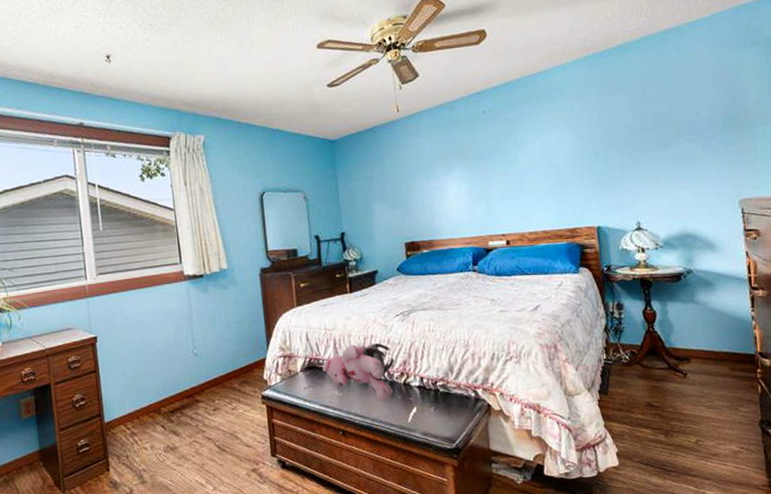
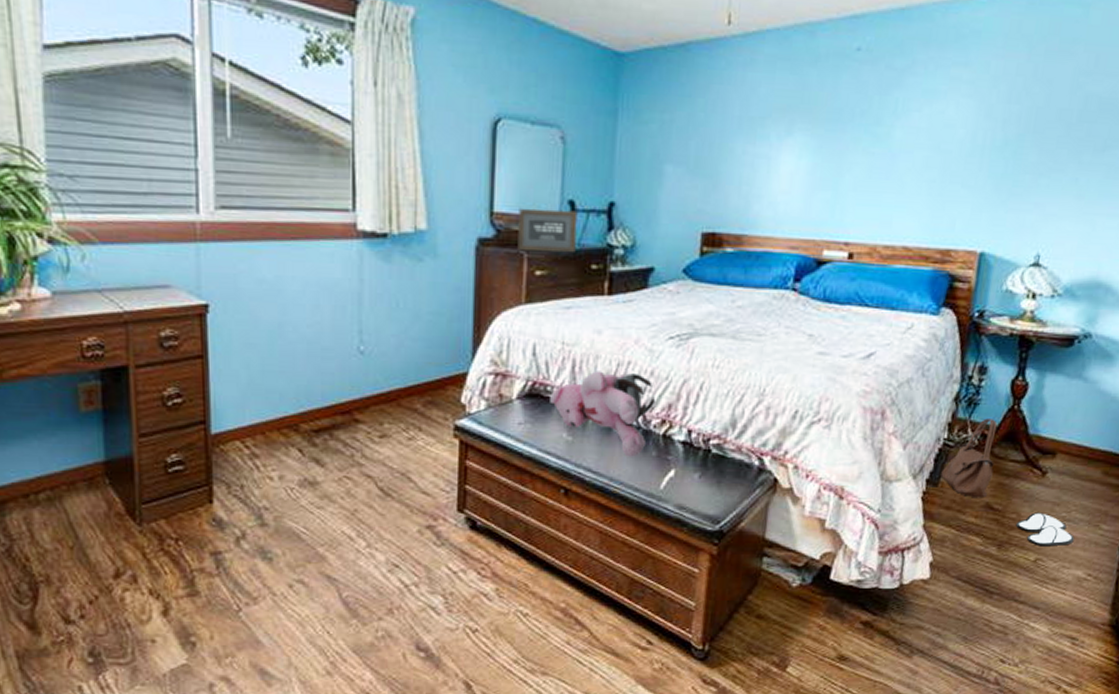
picture frame: none [284,241,324,273] -> present [517,208,578,254]
handbag: none [608,340,647,400] -> present [941,418,998,499]
slippers: none [675,404,722,431] -> present [1016,512,1075,547]

